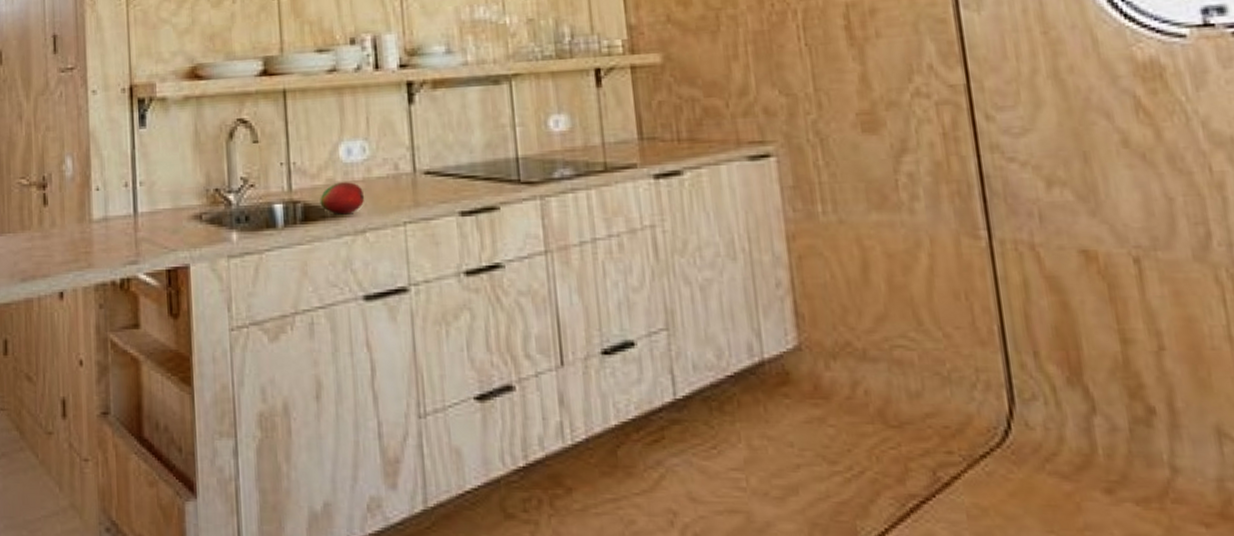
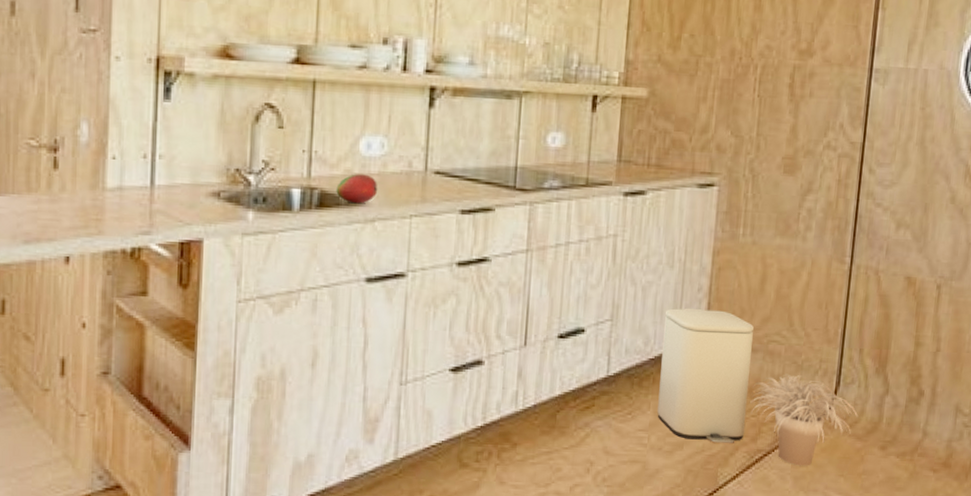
pedal bin: none [736,308,885,488] -> present [657,308,755,445]
potted plant: none [882,389,1056,518] -> present [750,374,859,466]

